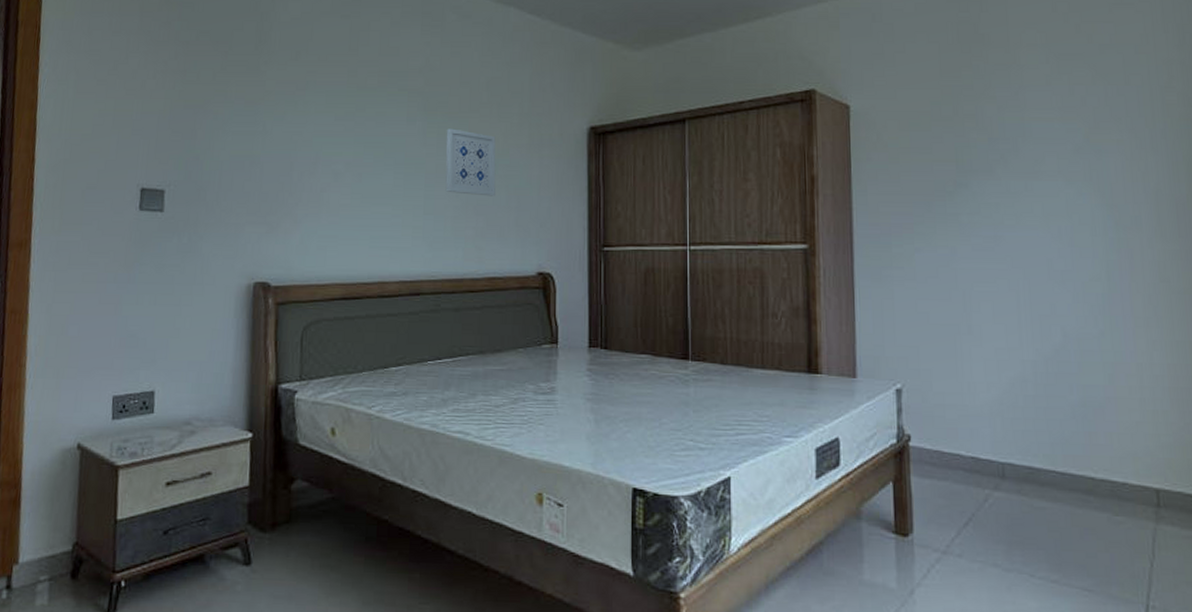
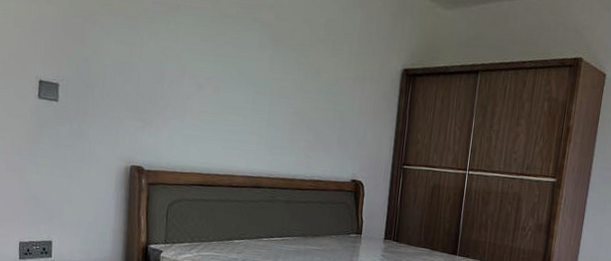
wall art: present [445,128,496,196] -> none [285,57,329,117]

